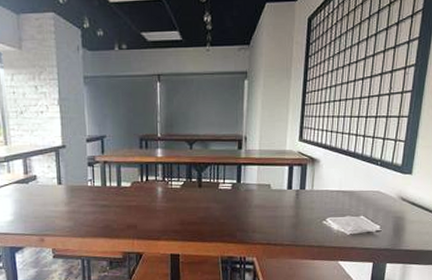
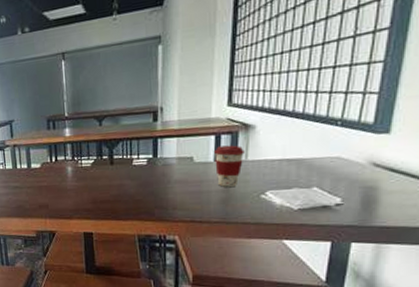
coffee cup: none [288,176,311,213] -> present [215,145,245,187]

